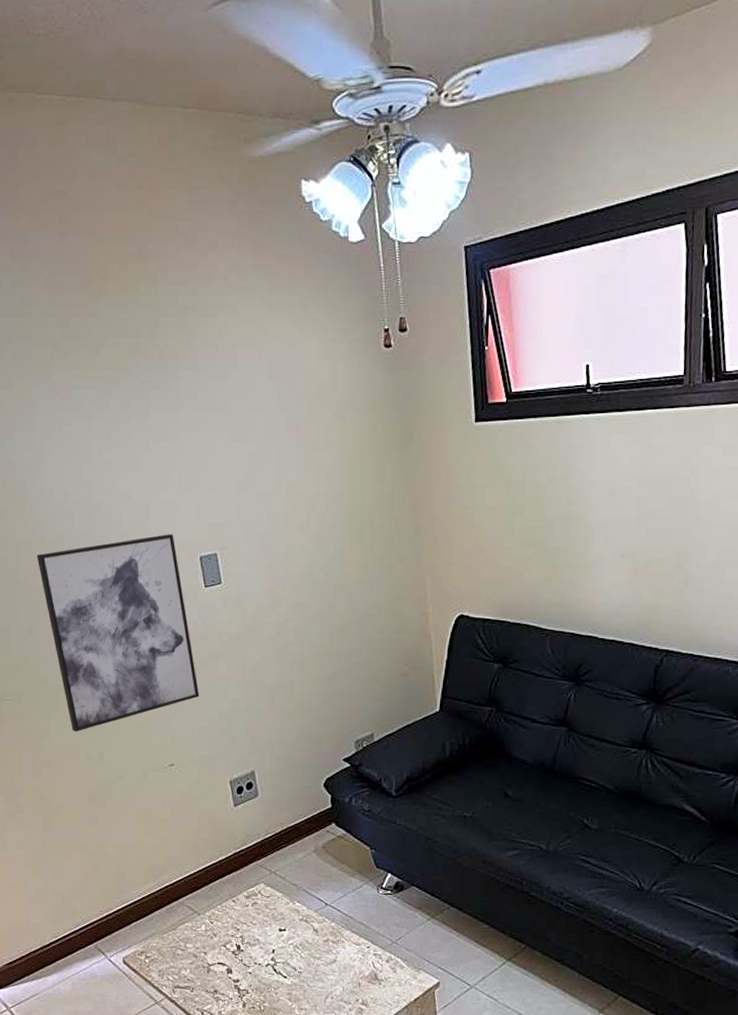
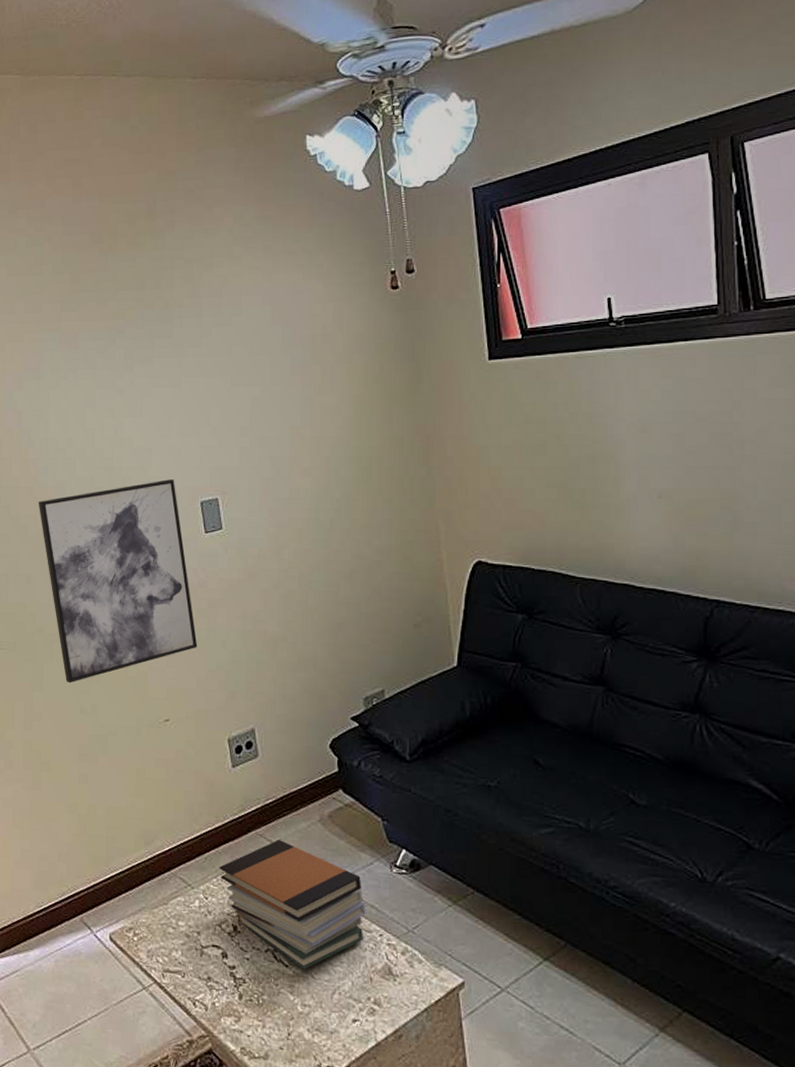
book stack: none [223,869,356,979] -> present [219,839,366,970]

